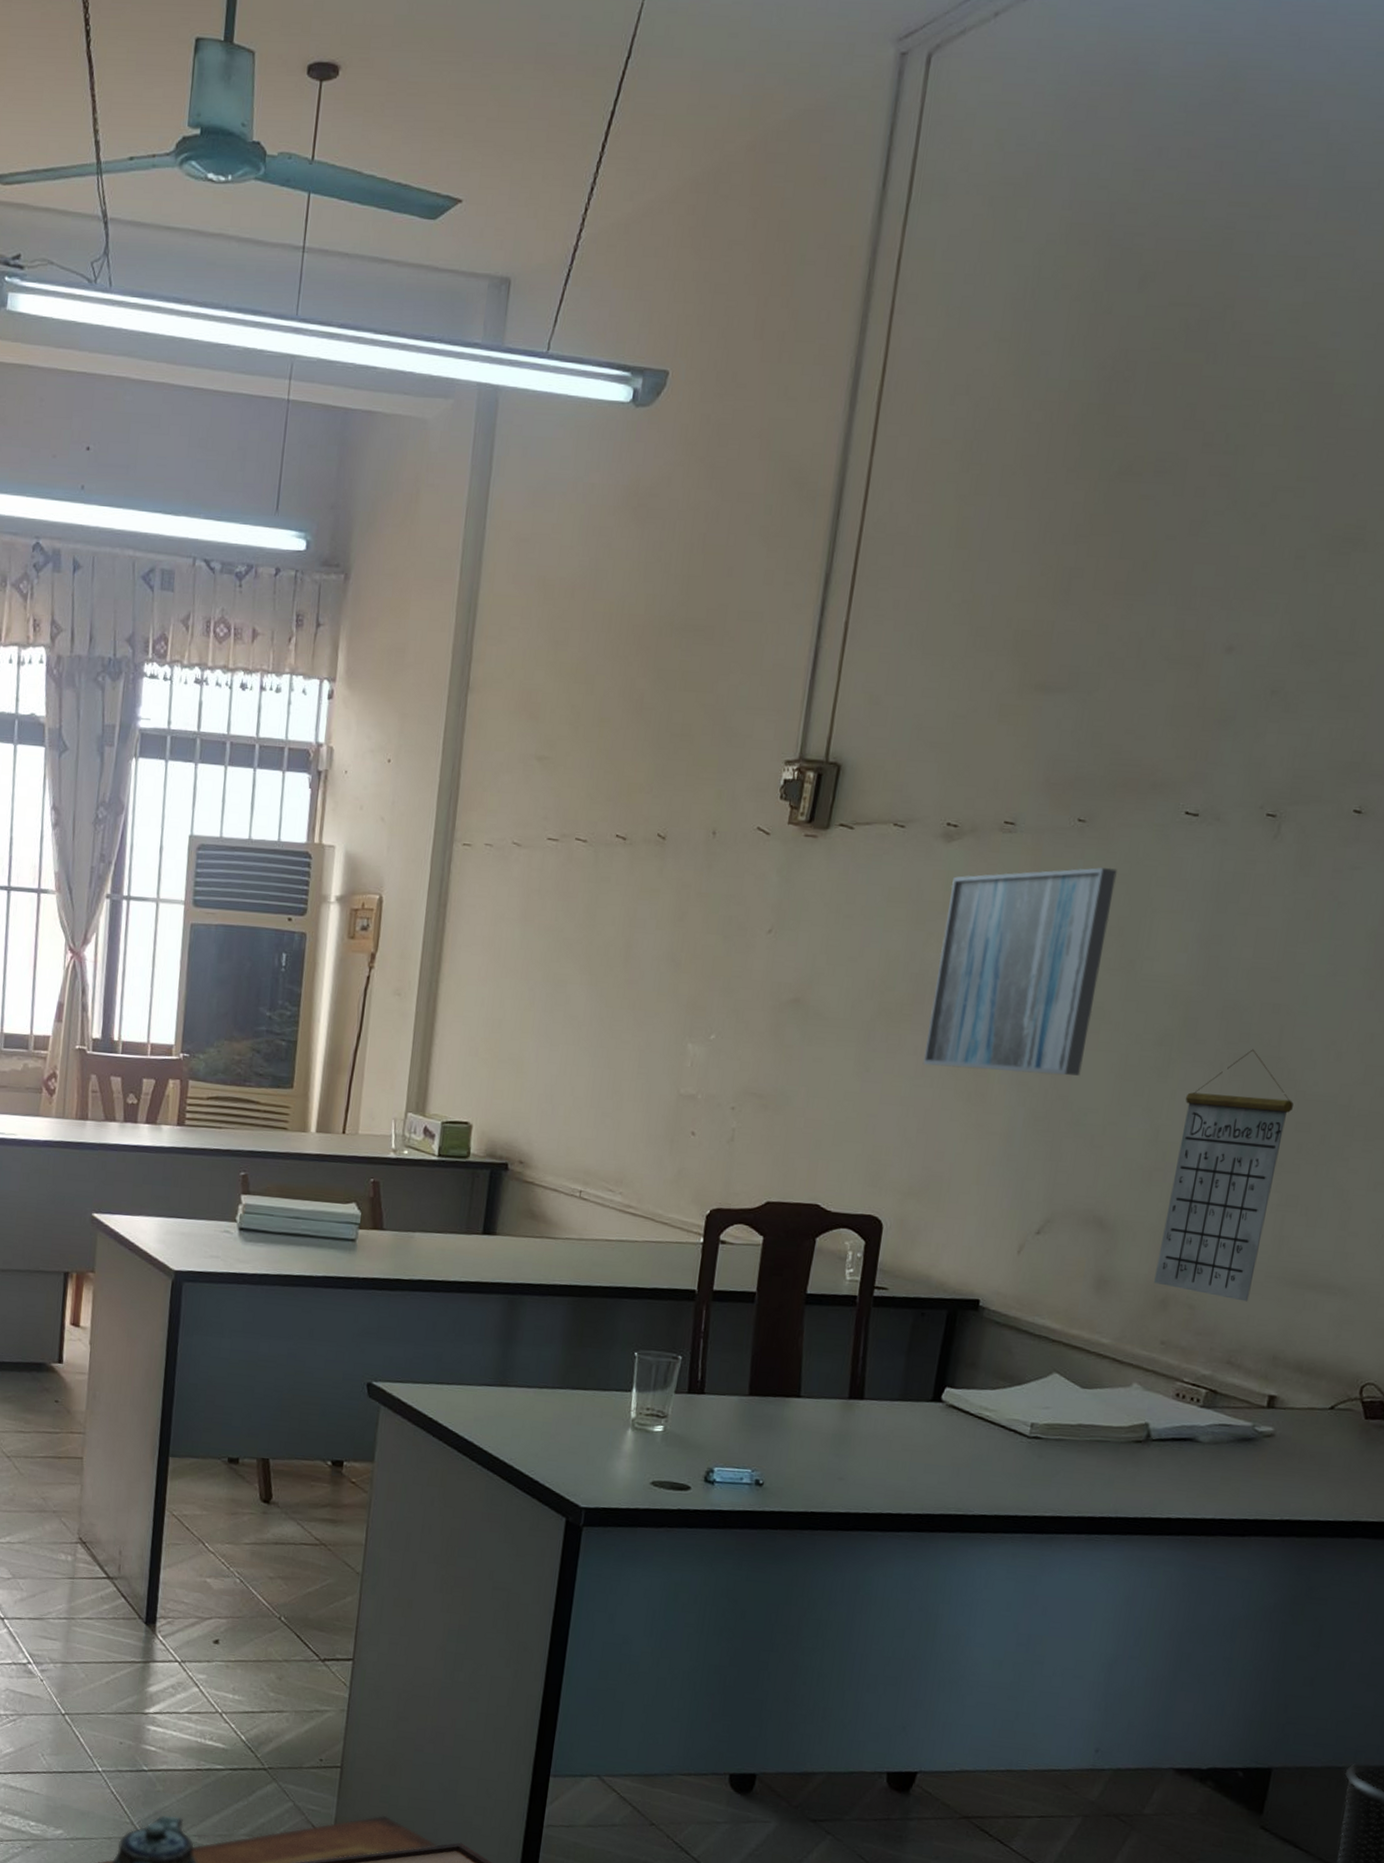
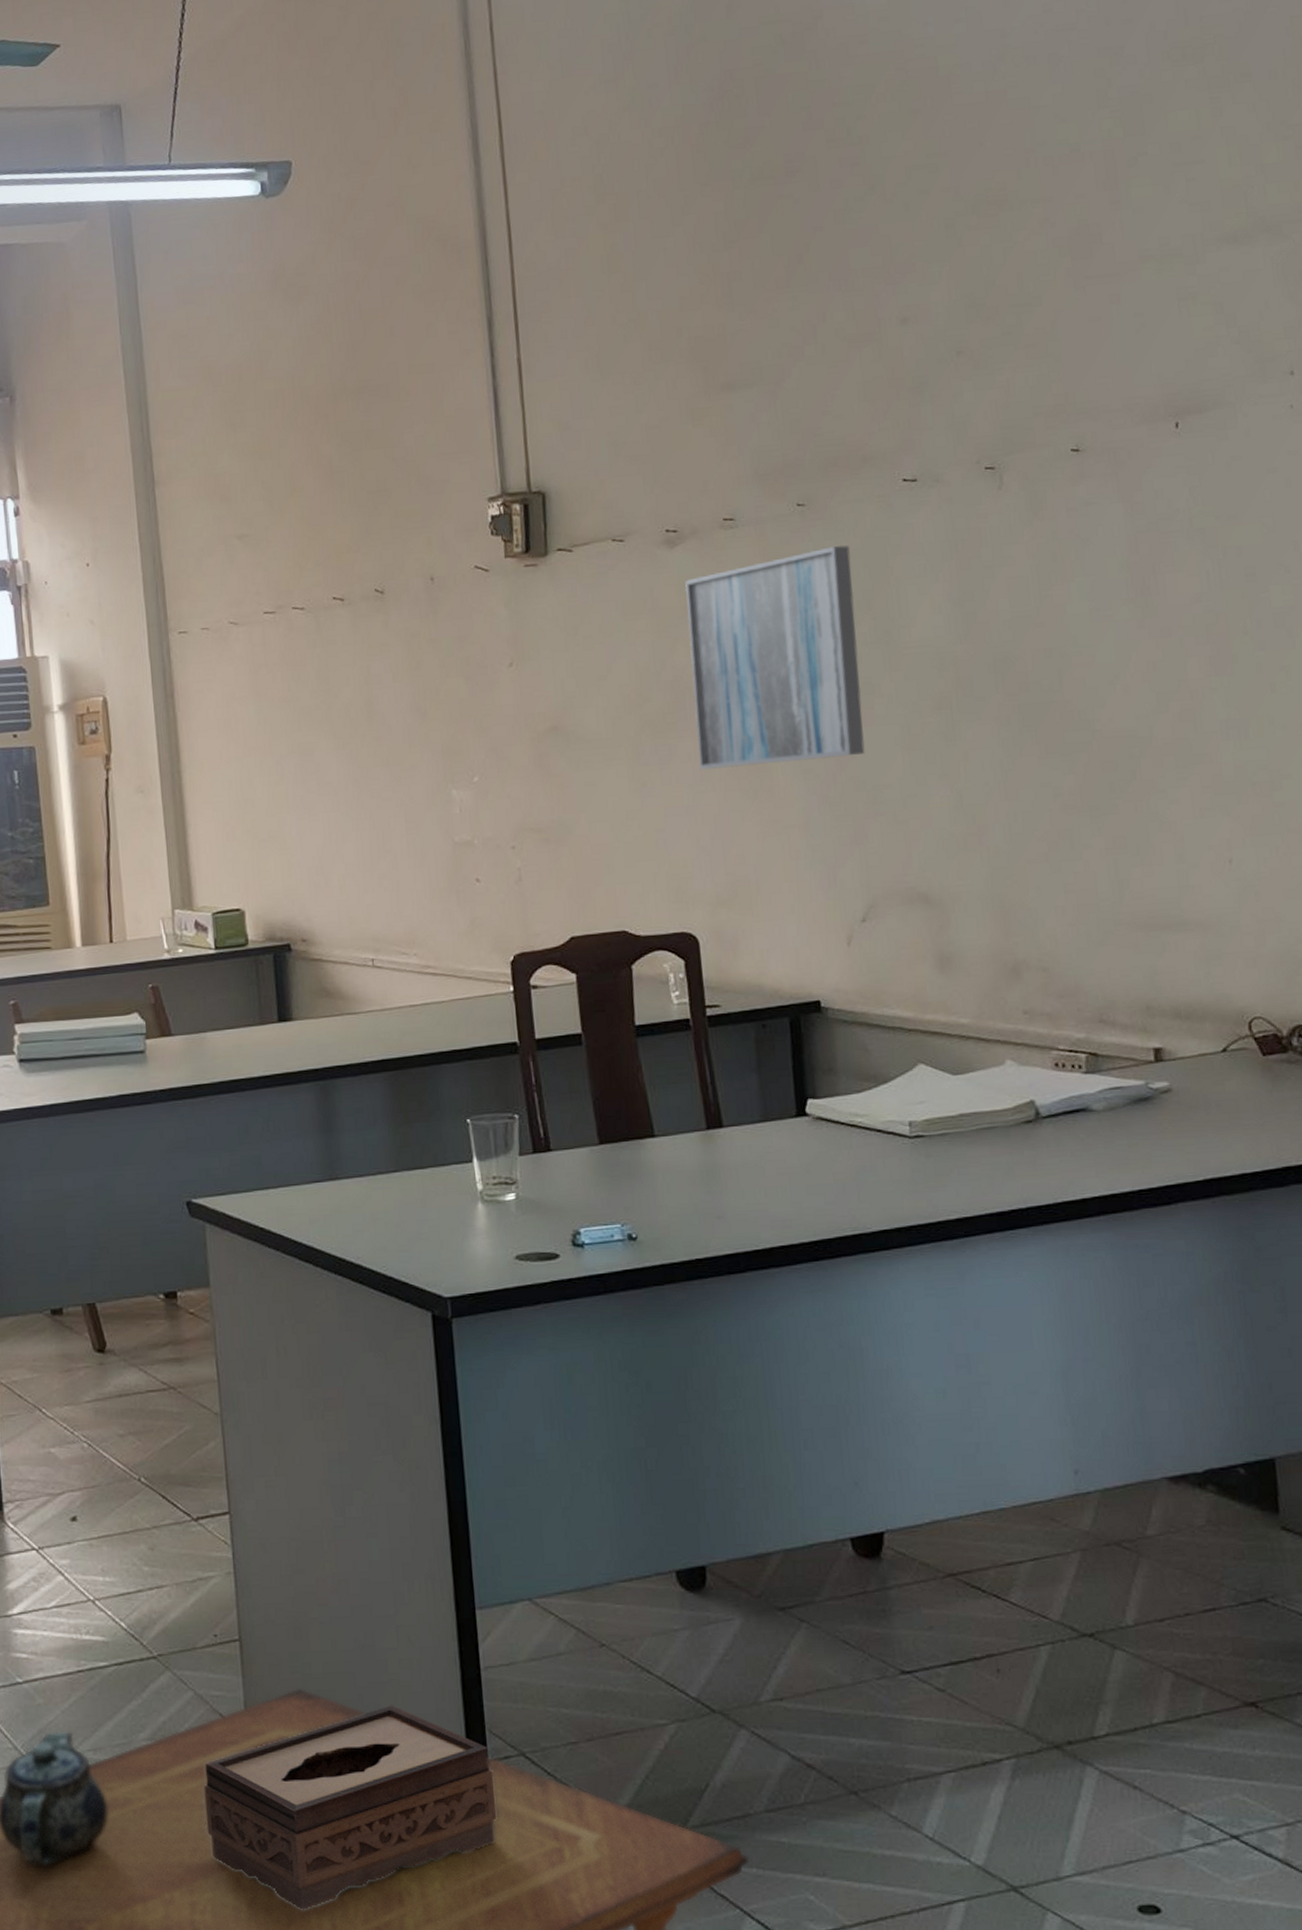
calendar: present [1154,1049,1293,1302] -> none [979,697,1104,955]

